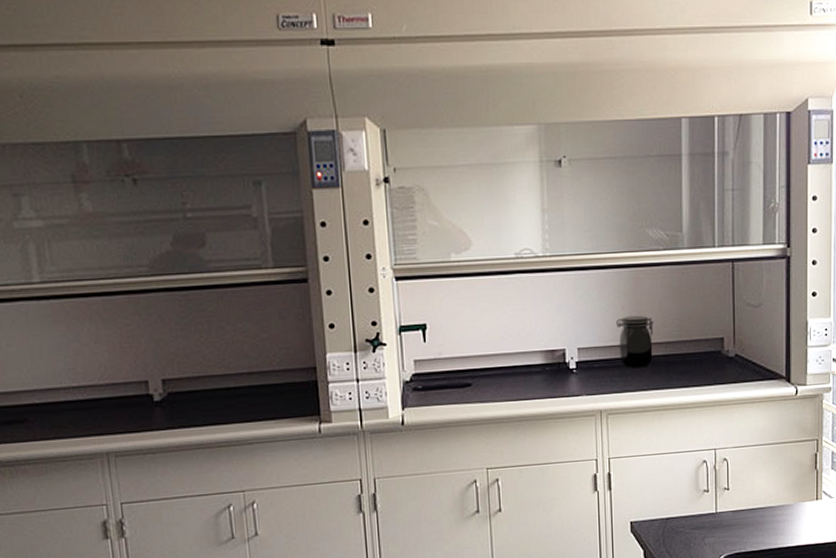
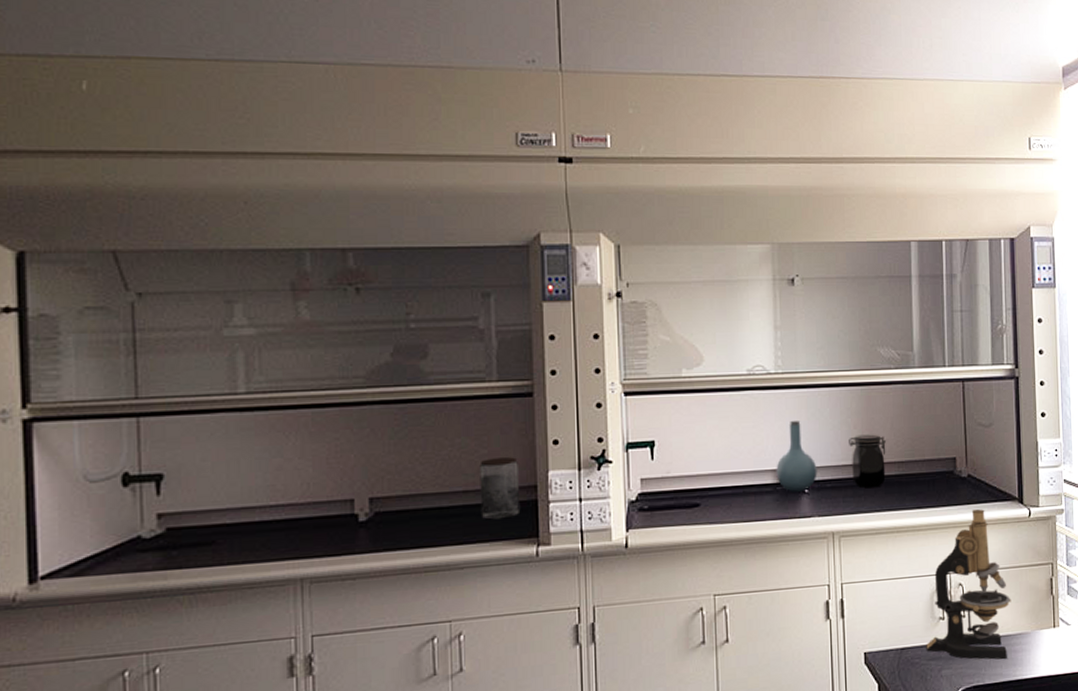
jar: none [261,341,302,399] -> present [480,457,521,520]
bottle: none [544,303,585,373] -> present [776,421,817,493]
microscope: none [690,388,775,529] -> present [926,509,1011,660]

